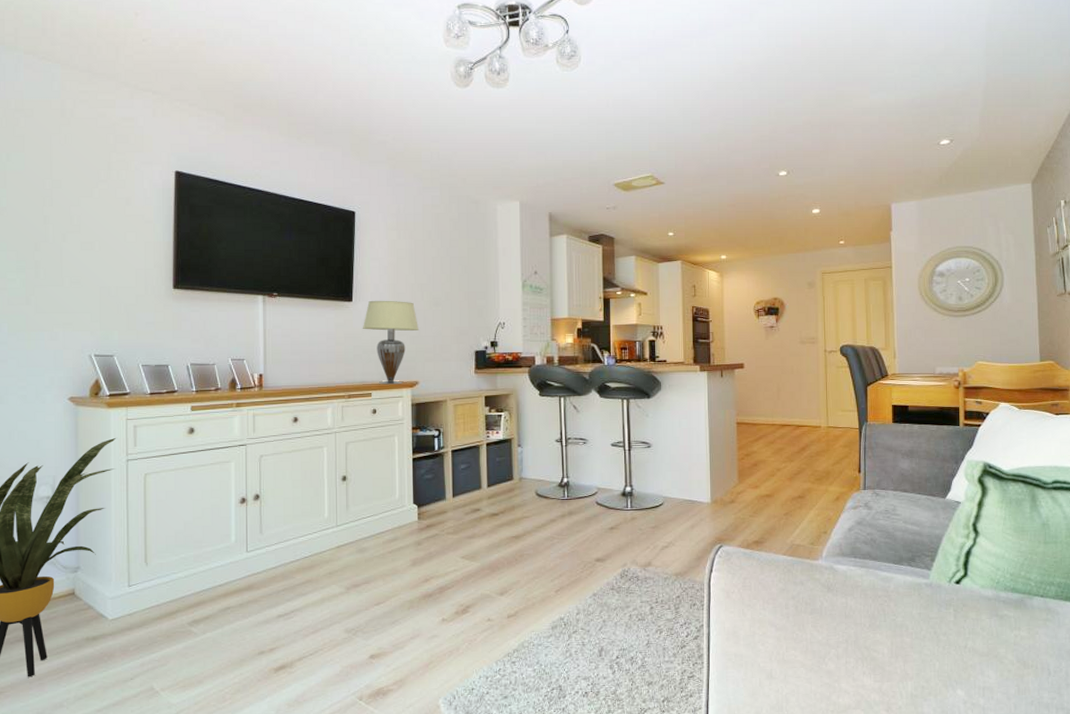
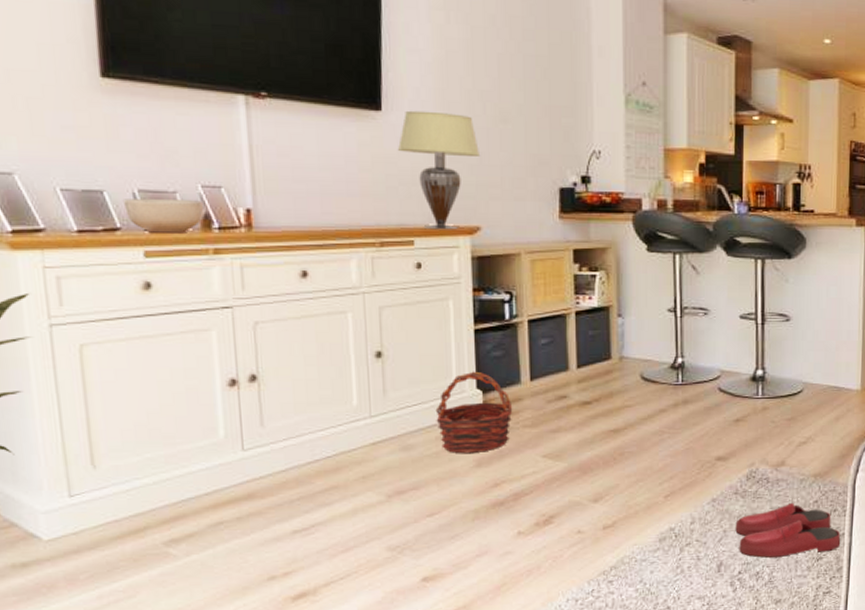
bowl: none [180,369,232,393] -> present [122,198,204,233]
basket: none [383,490,440,555] -> present [435,371,513,454]
slippers: none [612,597,701,645] -> present [735,502,841,558]

